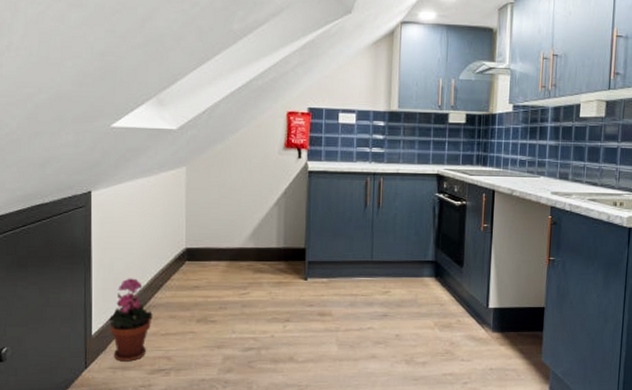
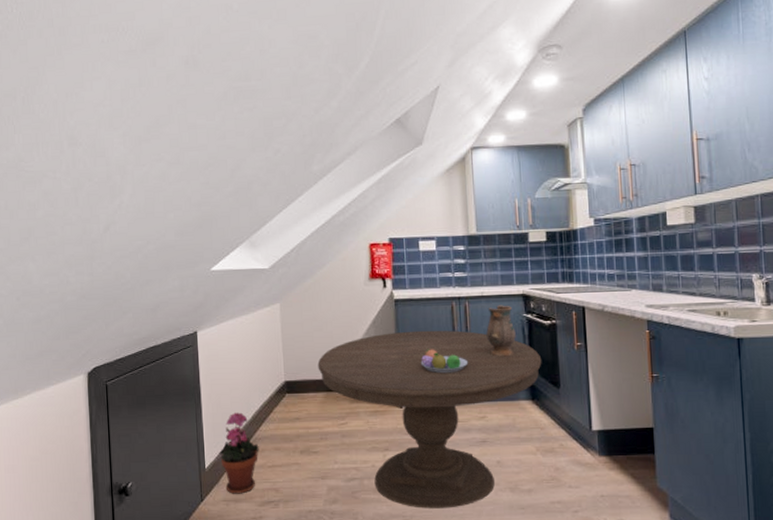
dining table: none [222,203,449,379] -> present [317,330,542,509]
fruit bowl: none [329,223,376,248] -> present [420,349,467,374]
ceramic pitcher: none [397,183,427,234] -> present [486,305,516,357]

